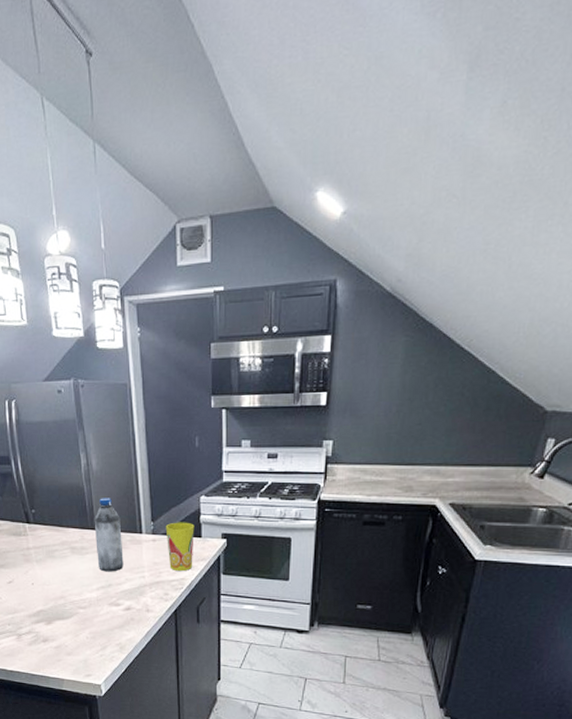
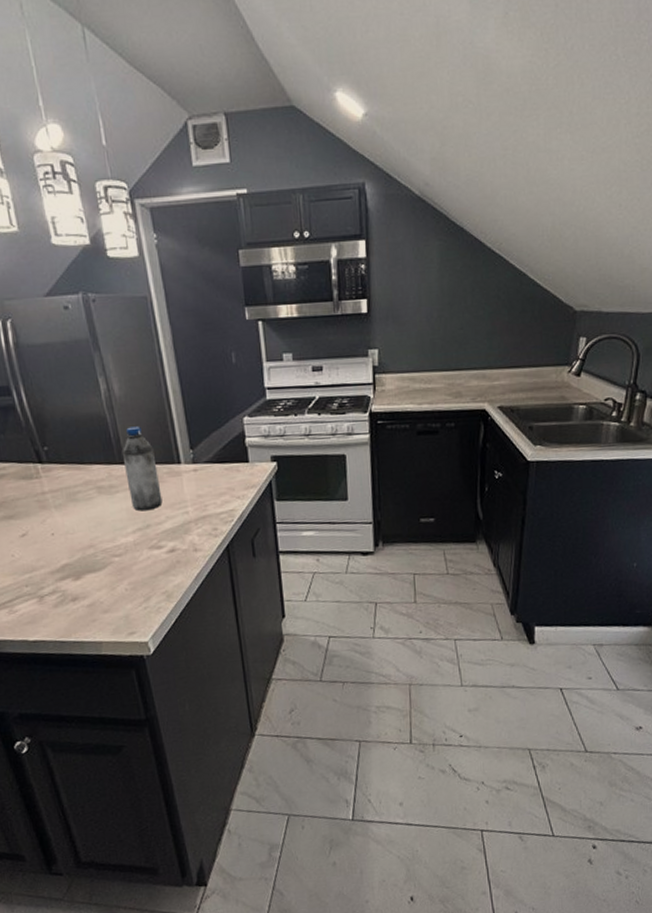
cup: present [165,522,194,571] -> none [207,446,242,502]

